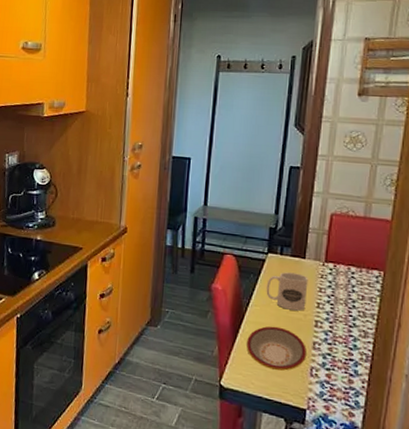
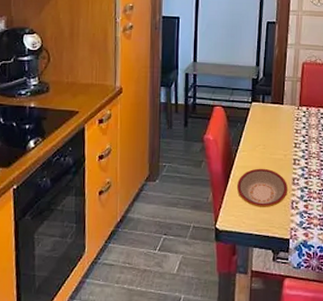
mug: present [266,272,309,311] -> none [252,118,287,152]

